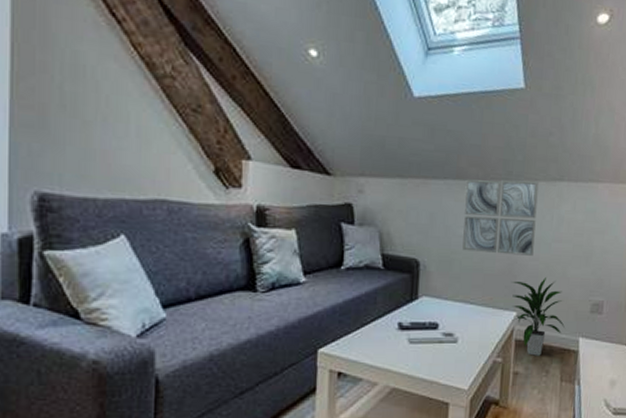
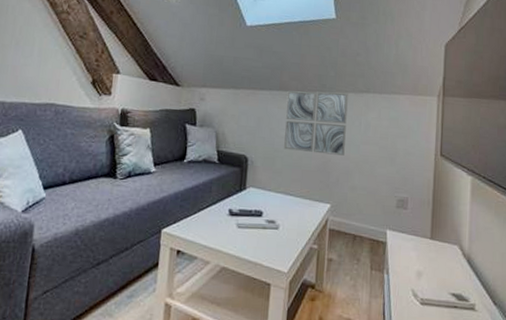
indoor plant: present [512,277,565,356] -> none [326,175,373,245]

